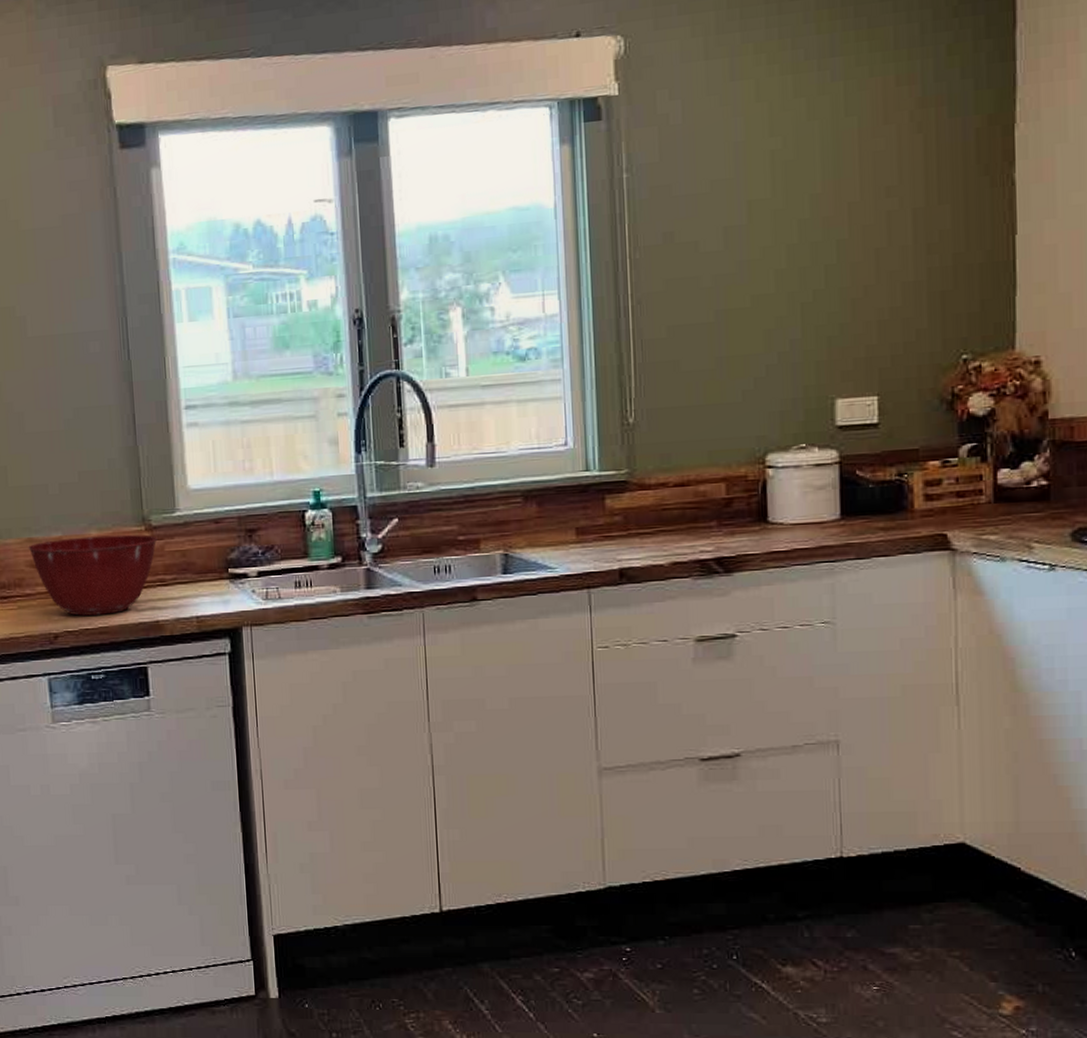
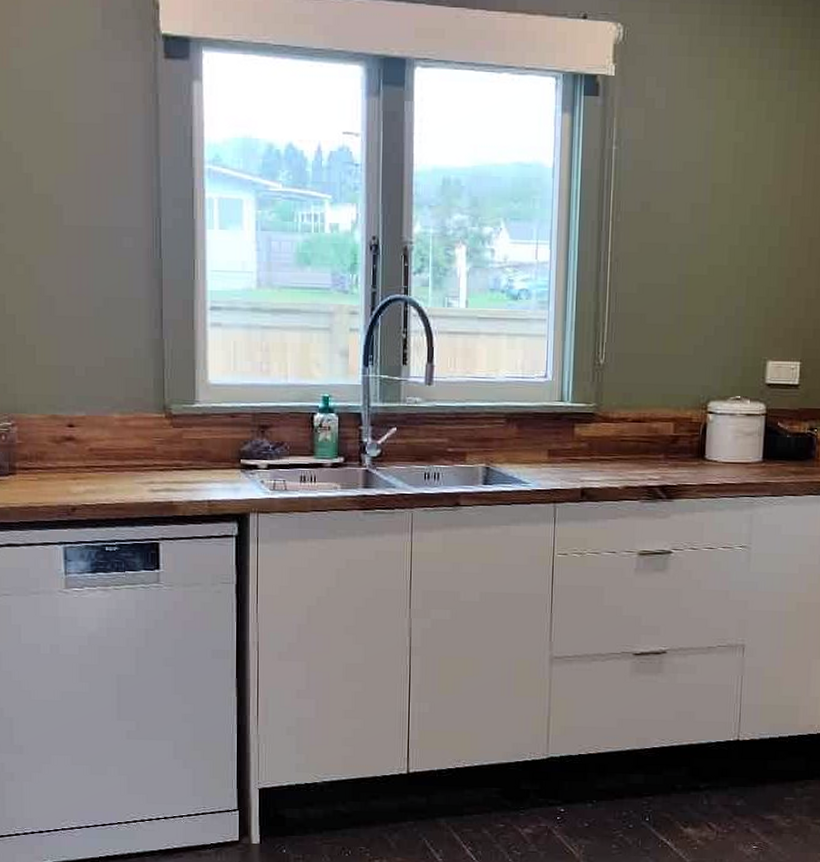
mixing bowl: present [28,534,158,616] -> none [51,418,176,492]

